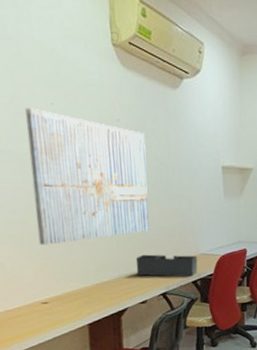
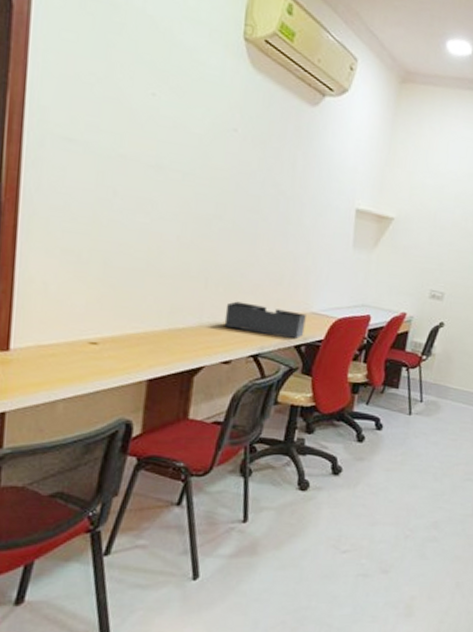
wall art: present [24,108,149,245] -> none [101,93,265,273]

